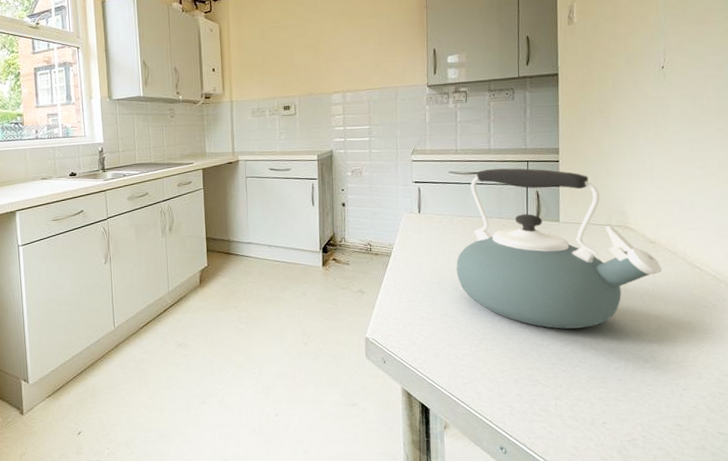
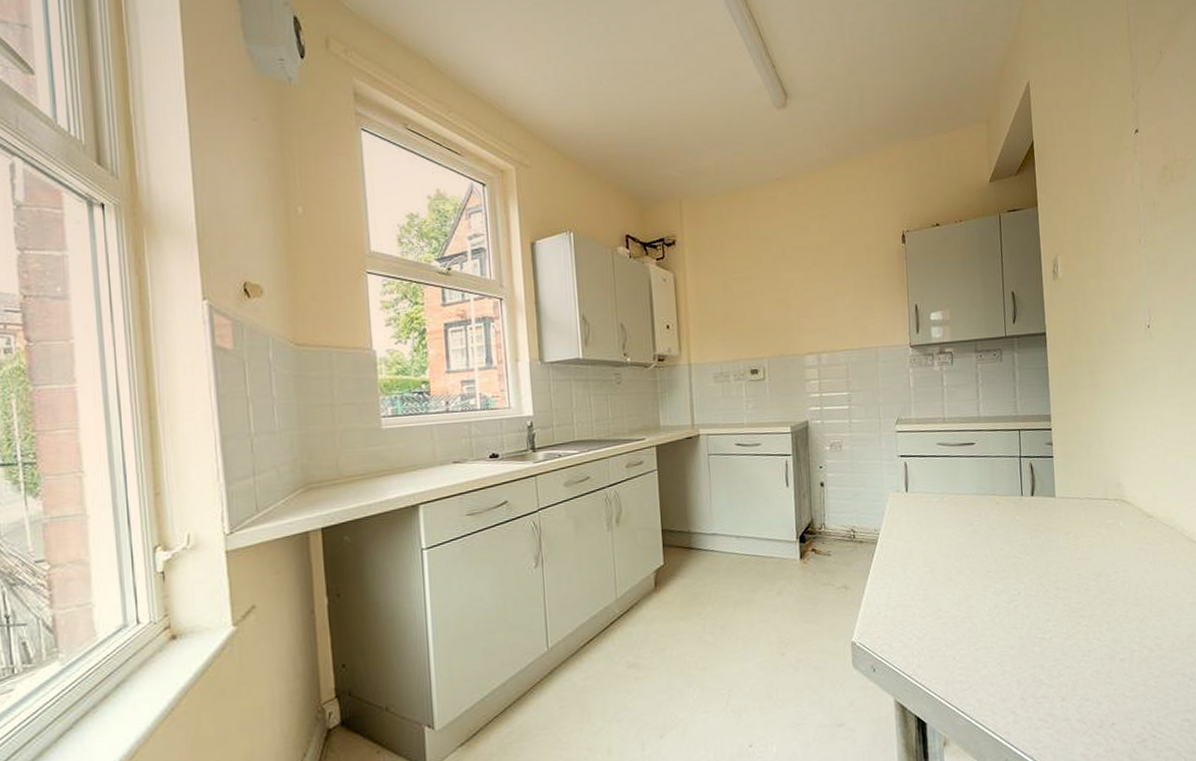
kettle: present [456,168,662,329] -> none [949,437,1161,619]

